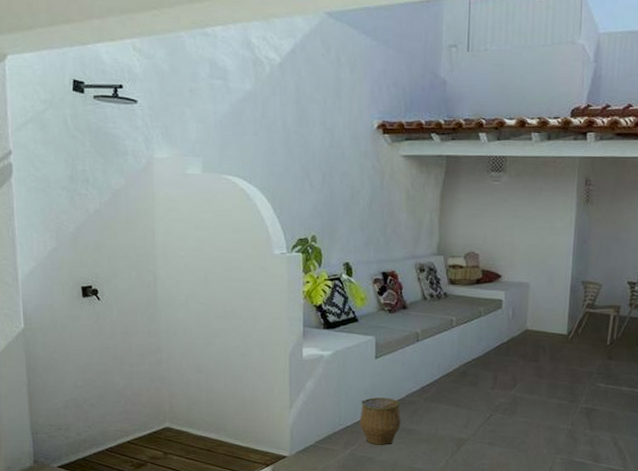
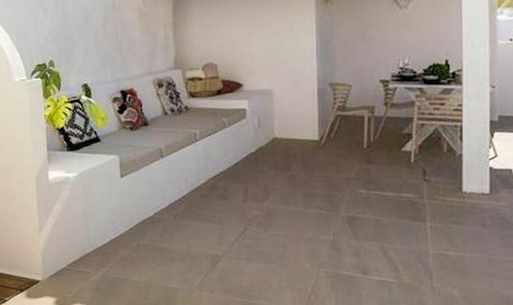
basket: present [359,397,401,445] -> none [109,216,152,266]

